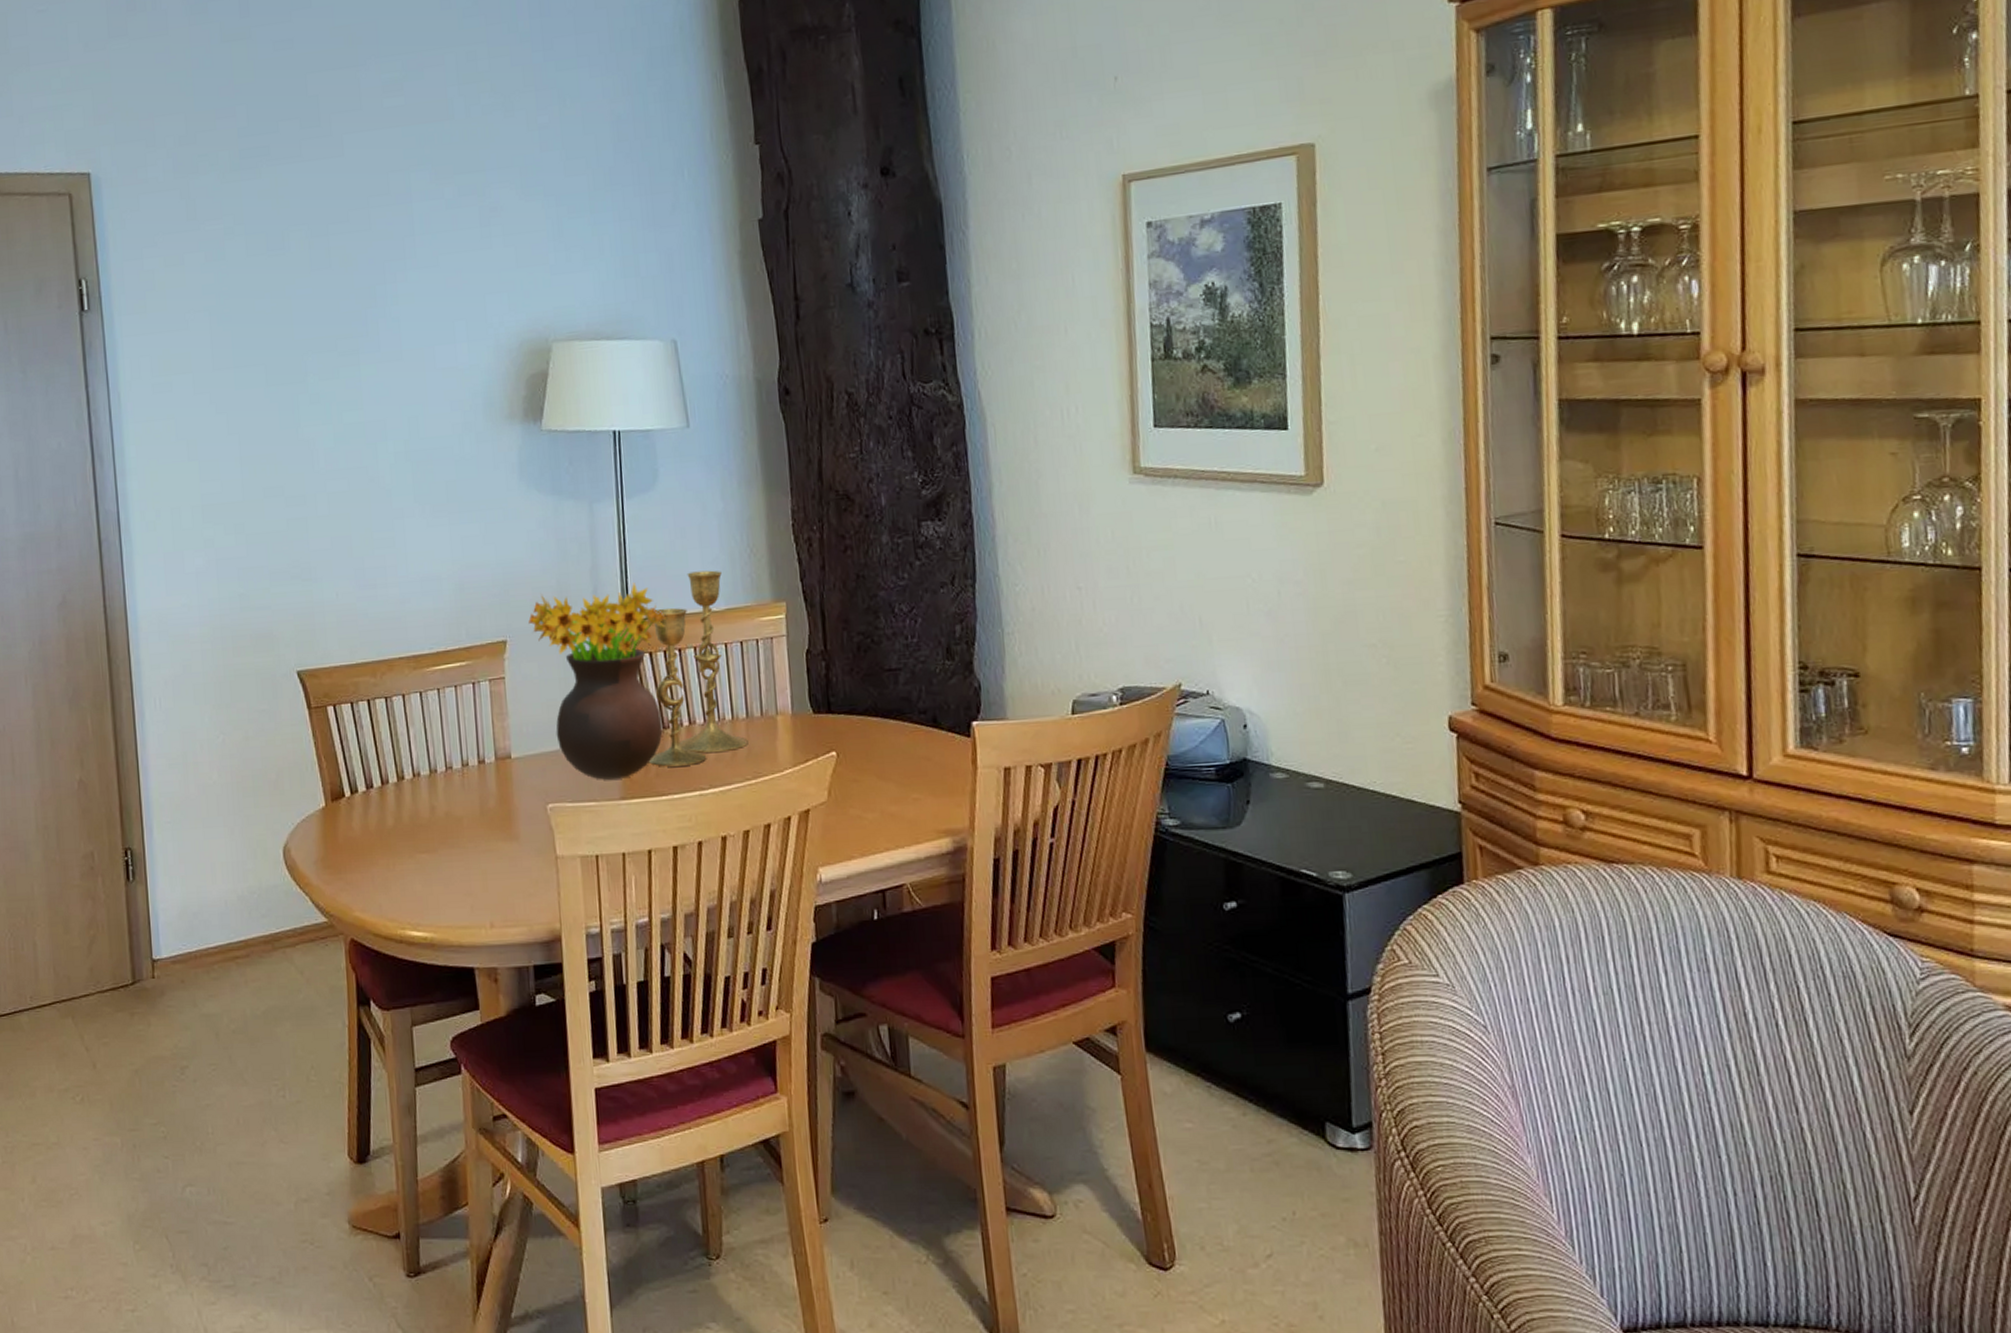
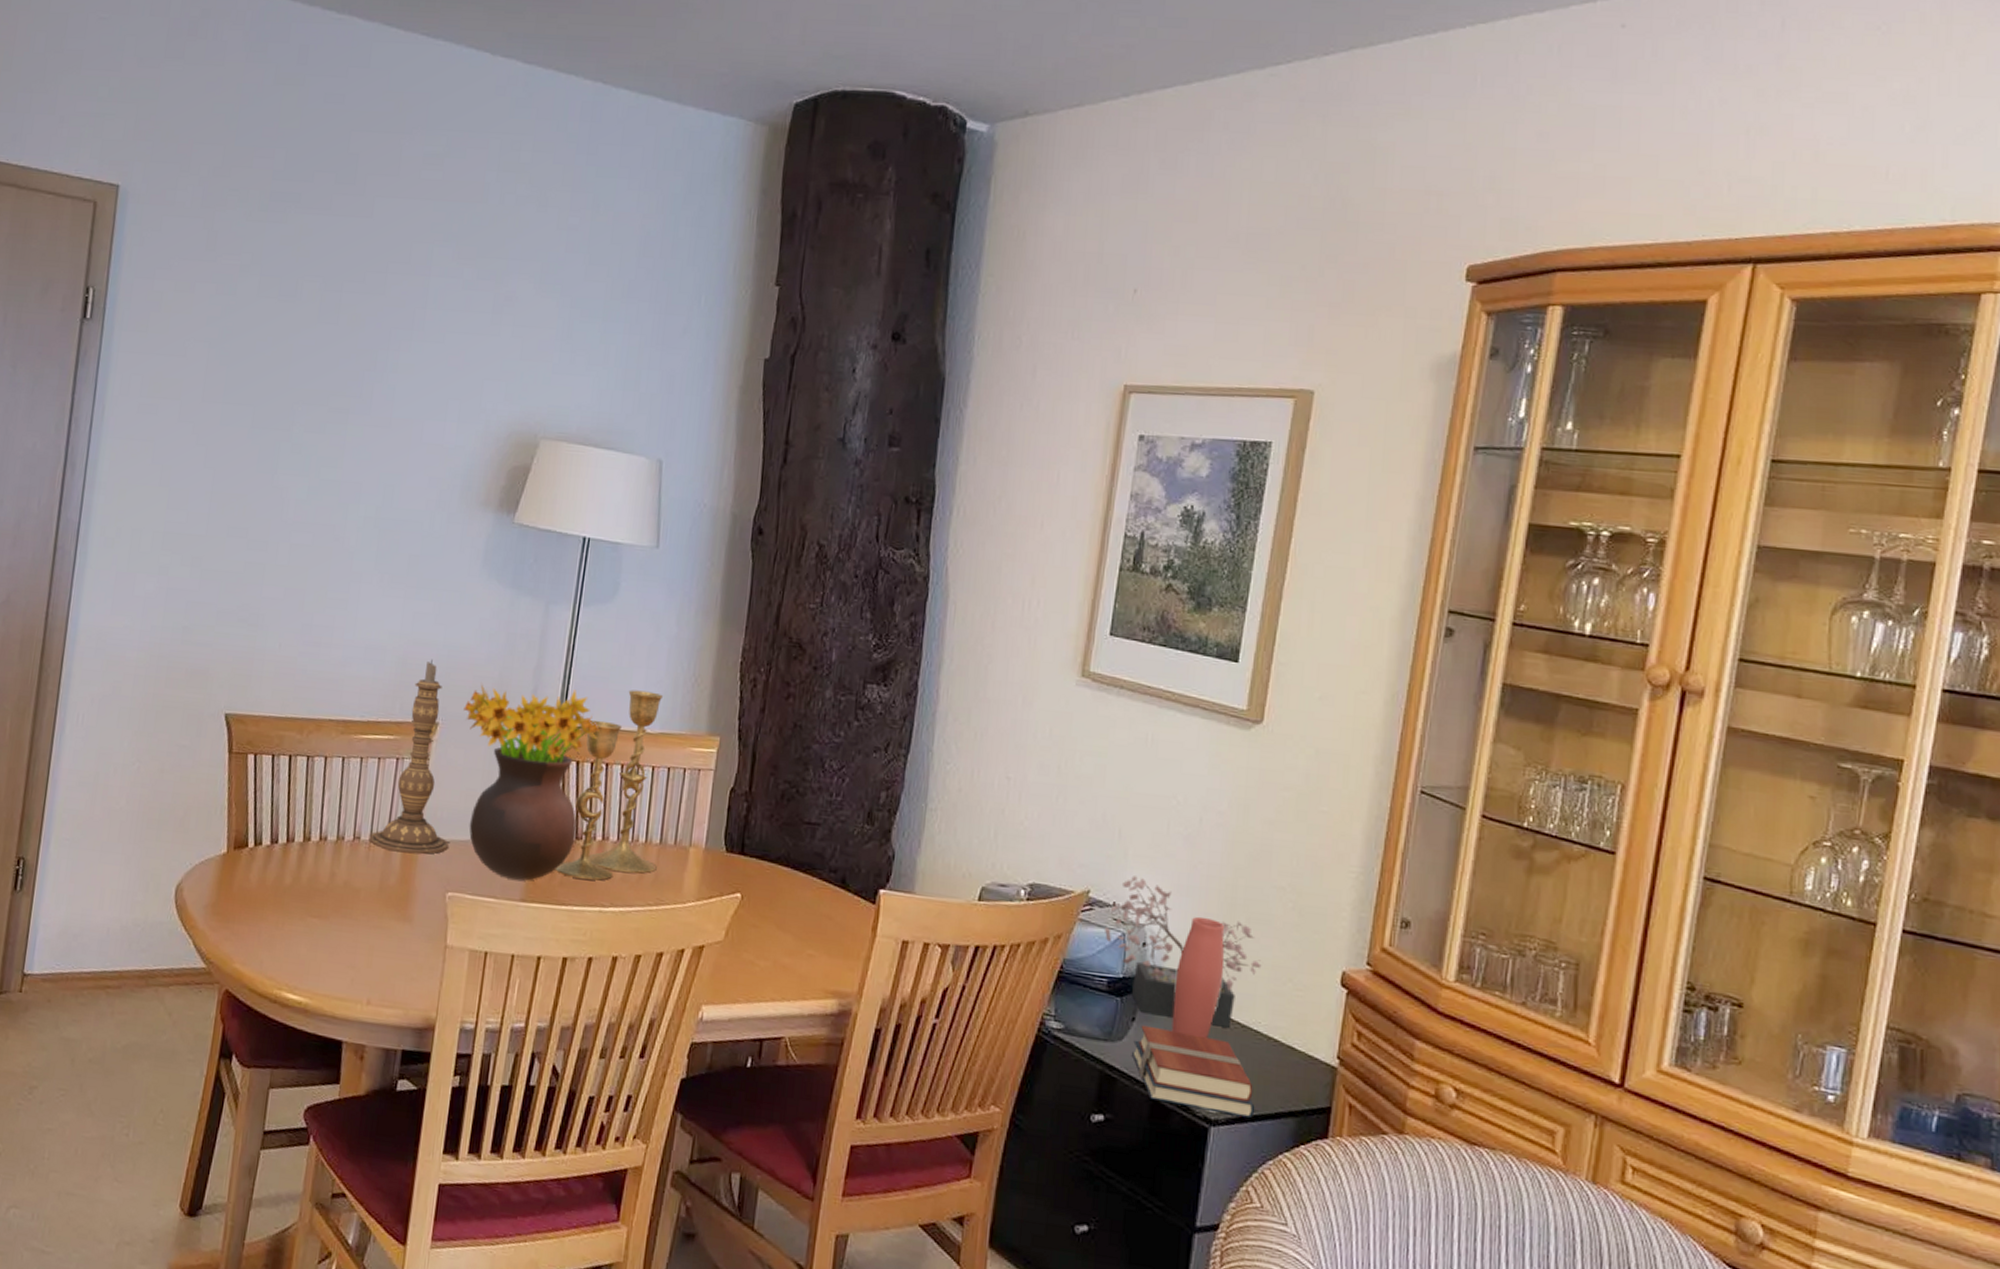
candlestick: none [460,579,540,775] -> present [369,659,449,855]
decorative plant: none [1203,661,1367,794] -> present [1105,876,1262,1028]
books: none [1252,805,1386,879] -> present [1131,1025,1255,1119]
vase: none [1282,688,1331,809] -> present [1171,916,1226,1039]

